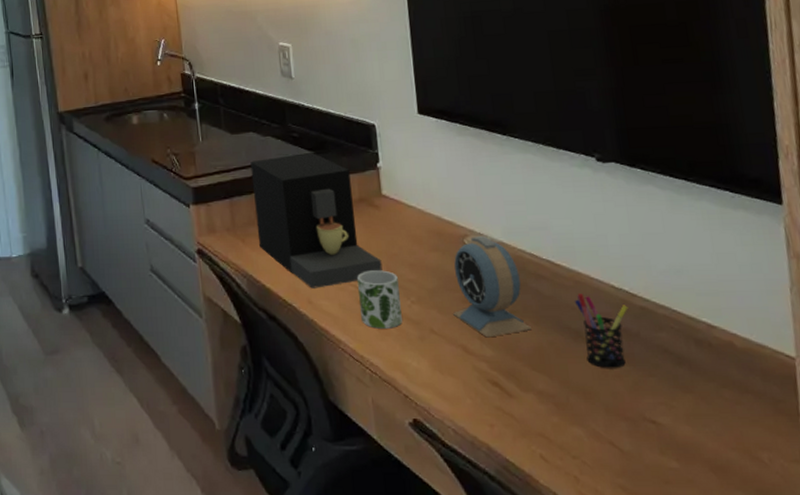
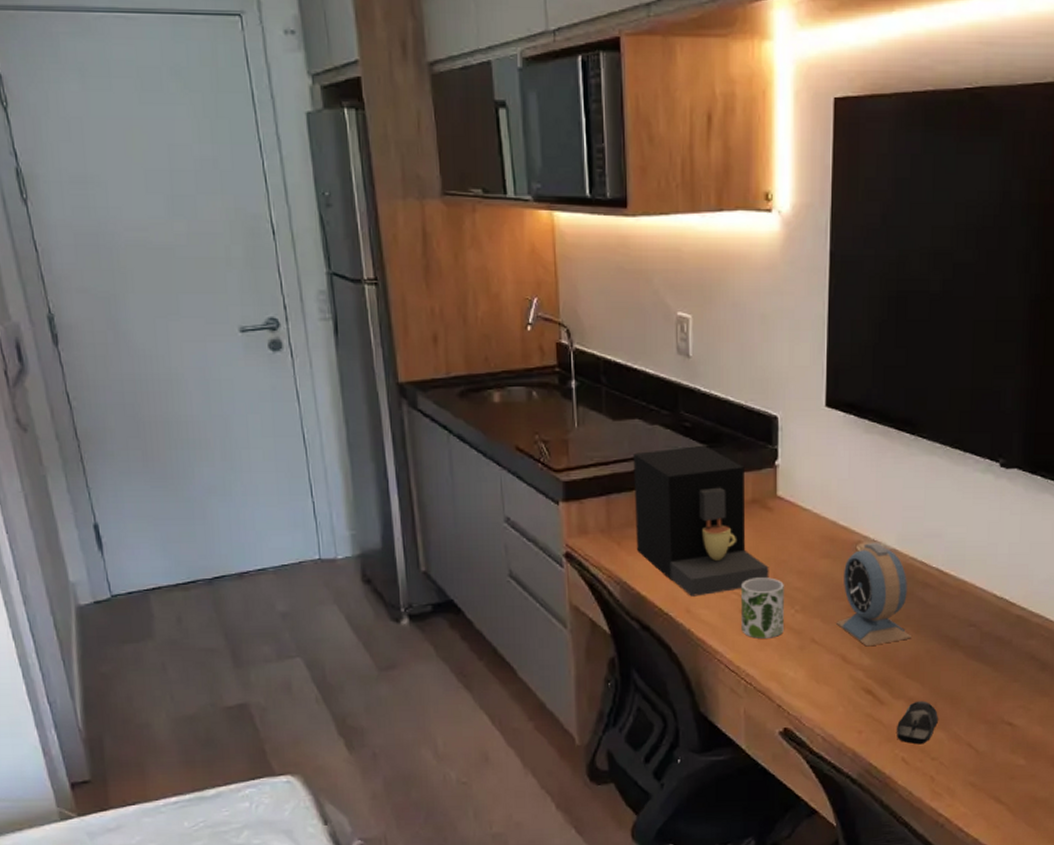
computer mouse: none [530,394,573,441] -> present [897,700,938,745]
pen holder: present [575,293,628,369] -> none [957,602,1006,676]

